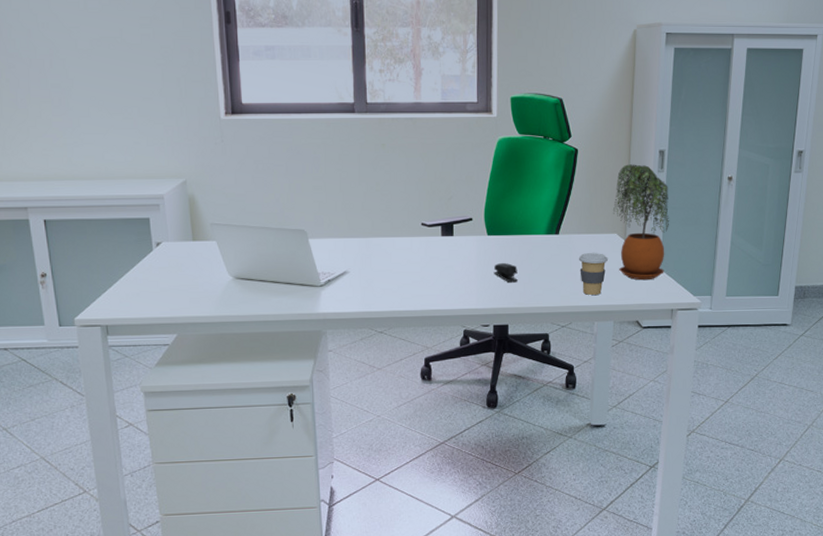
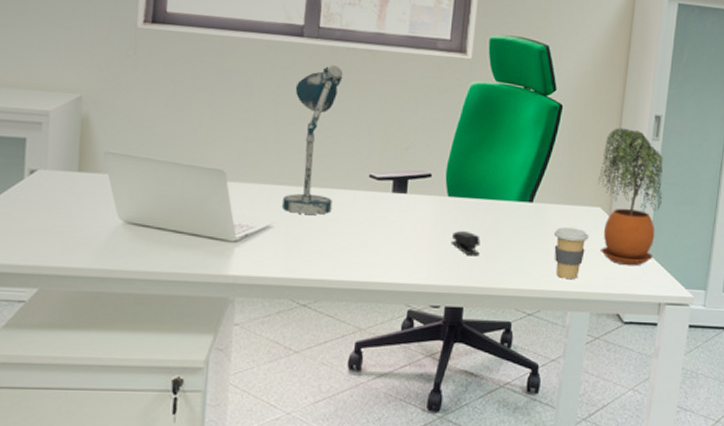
desk lamp: none [353,134,394,260] -> present [281,65,343,215]

